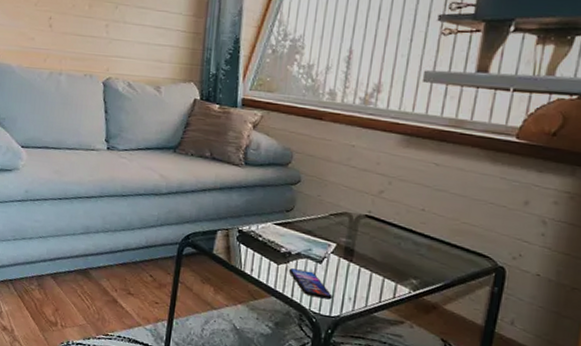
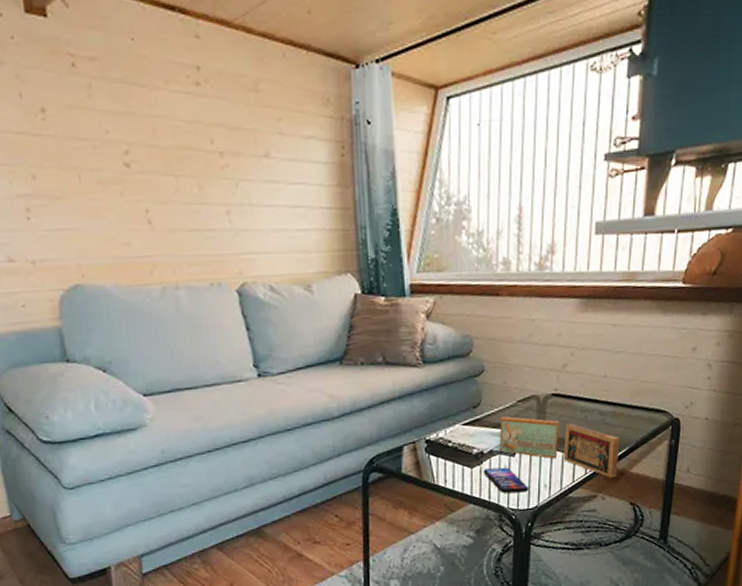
board game: none [307,224,435,310] -> present [499,416,620,479]

